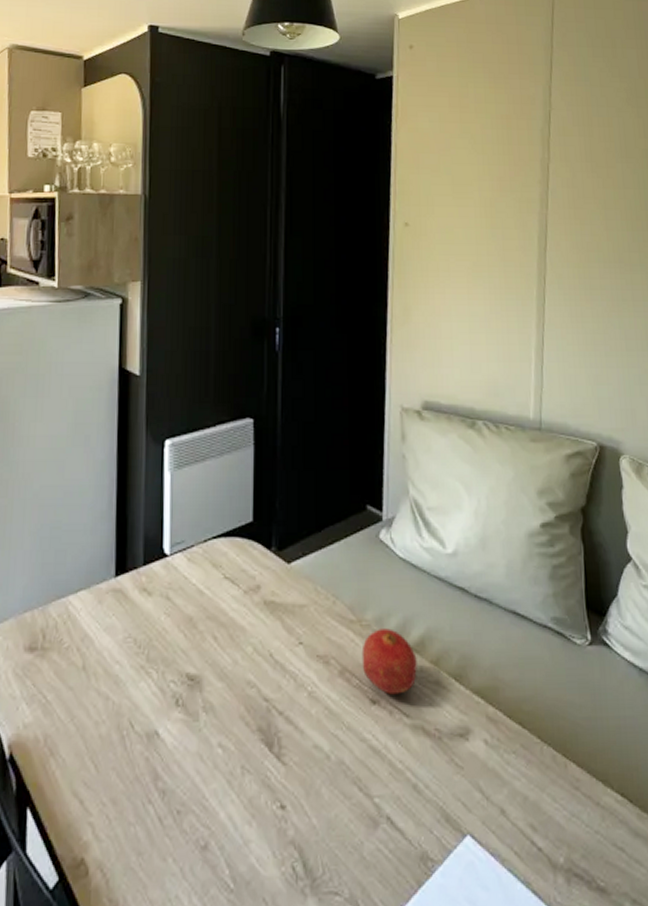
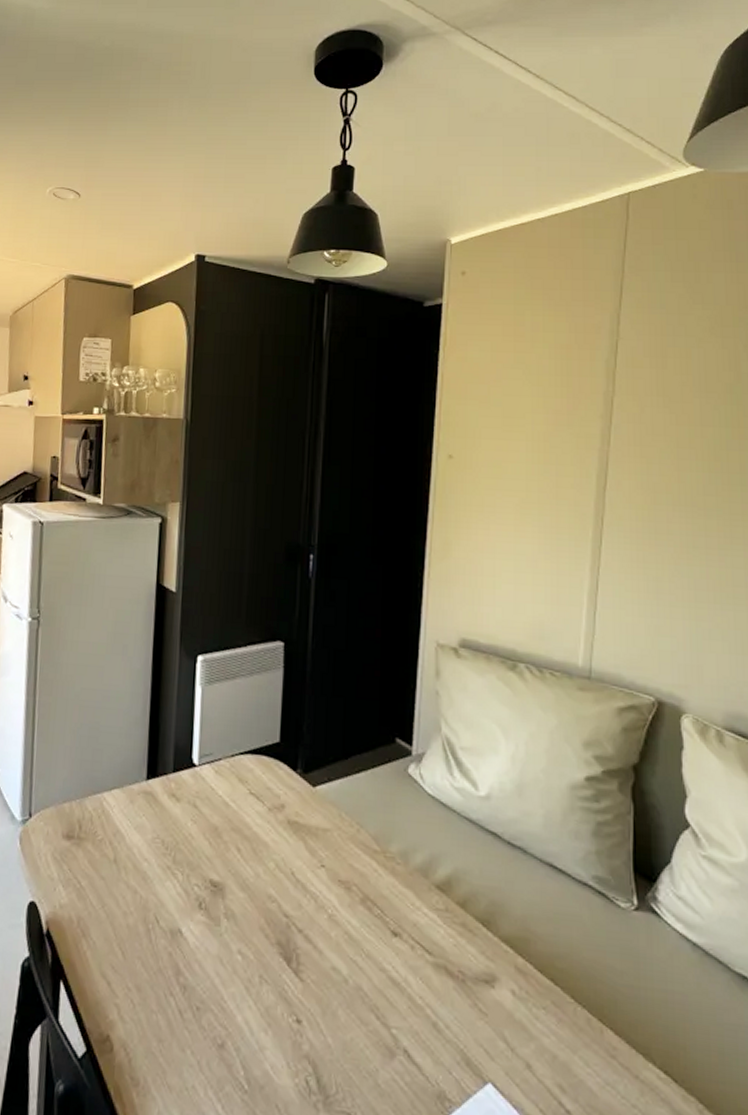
fruit: present [361,628,417,695] -> none [384,862,442,931]

